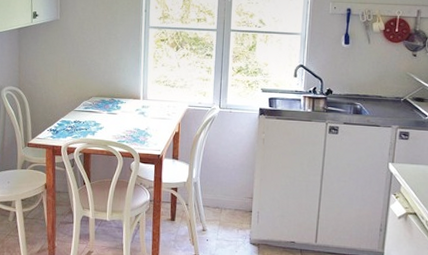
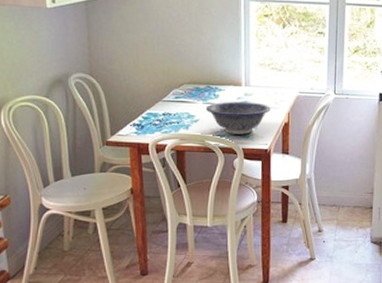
decorative bowl: none [109,112,164,141] -> present [205,101,271,135]

